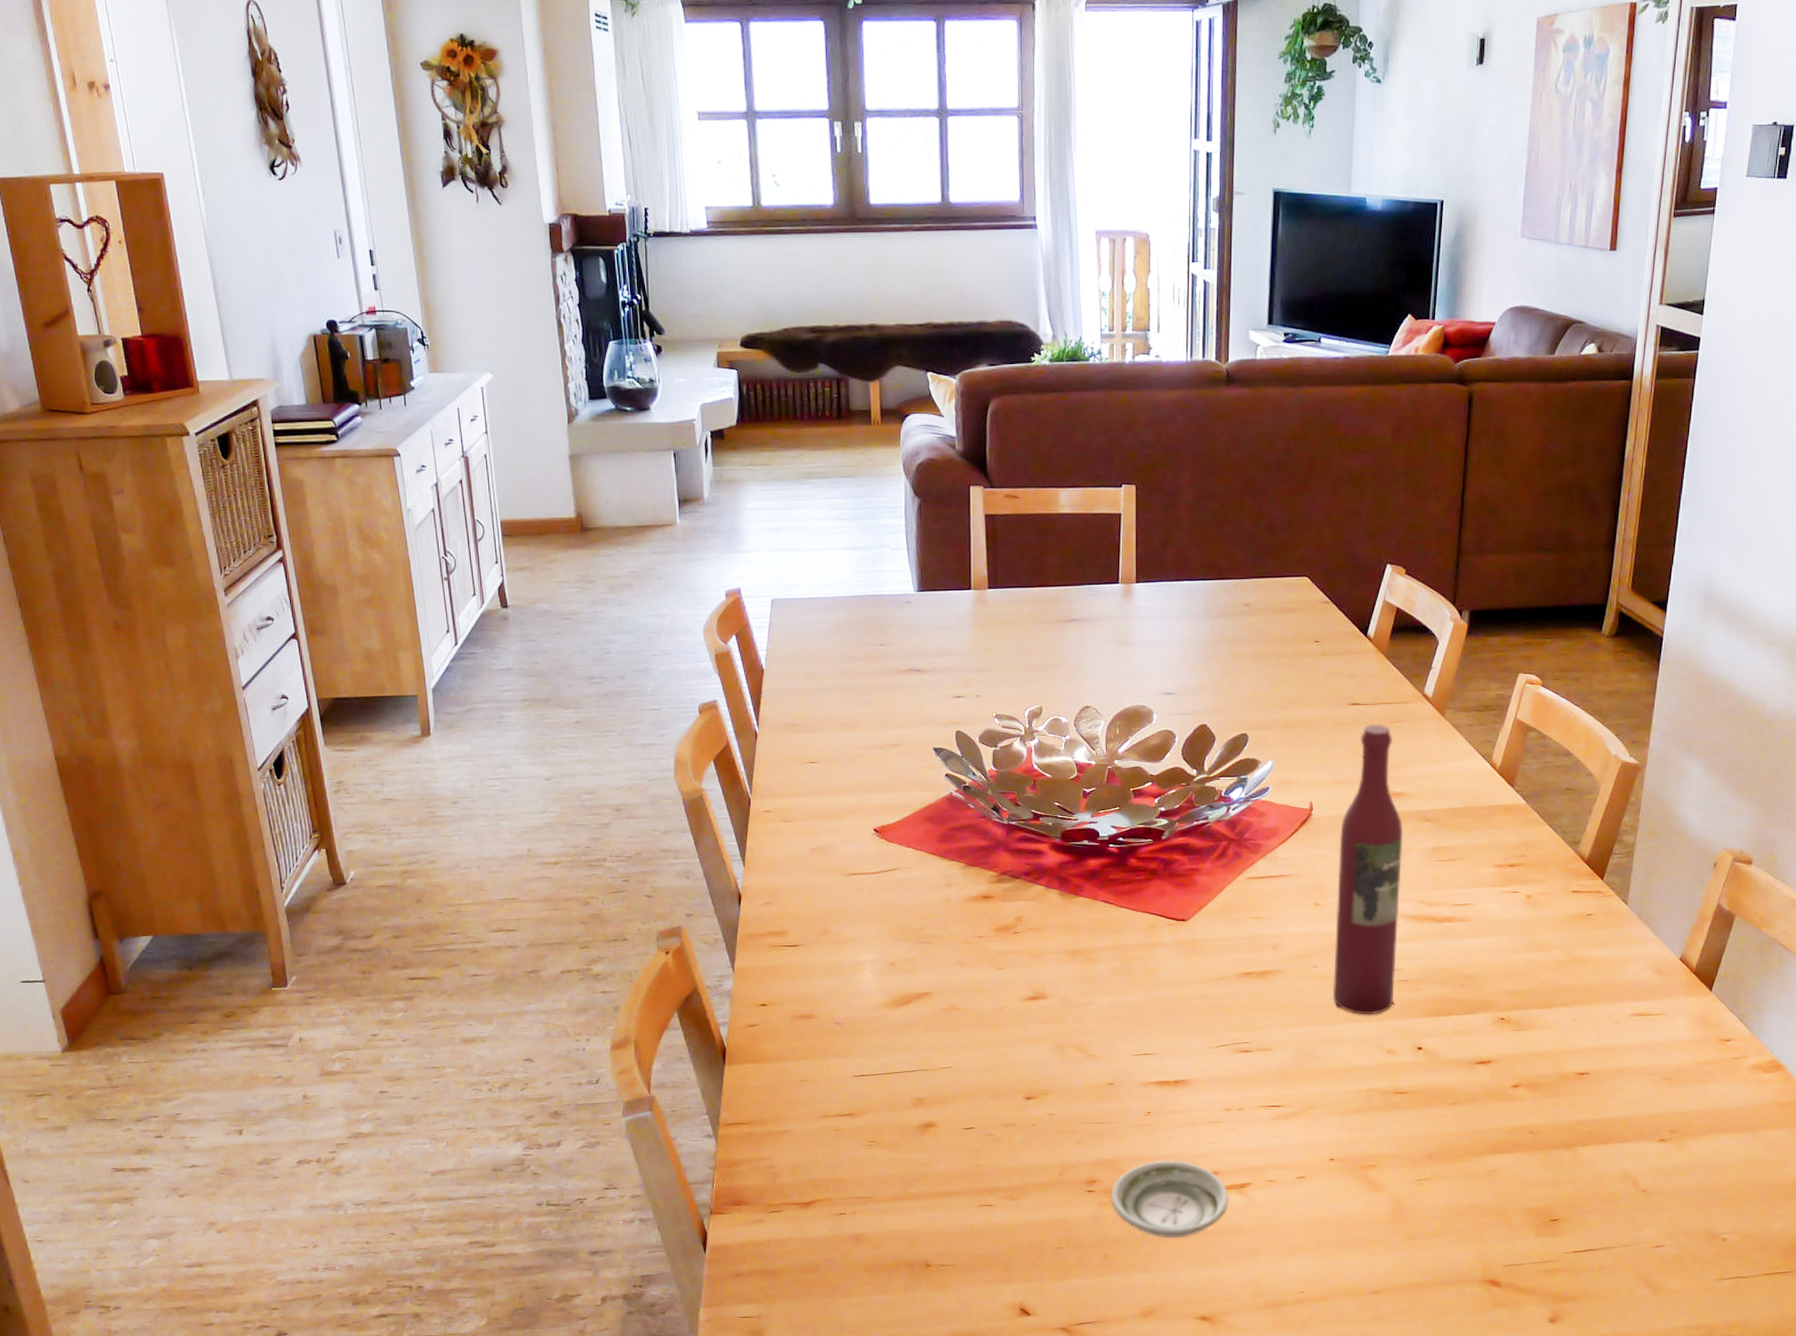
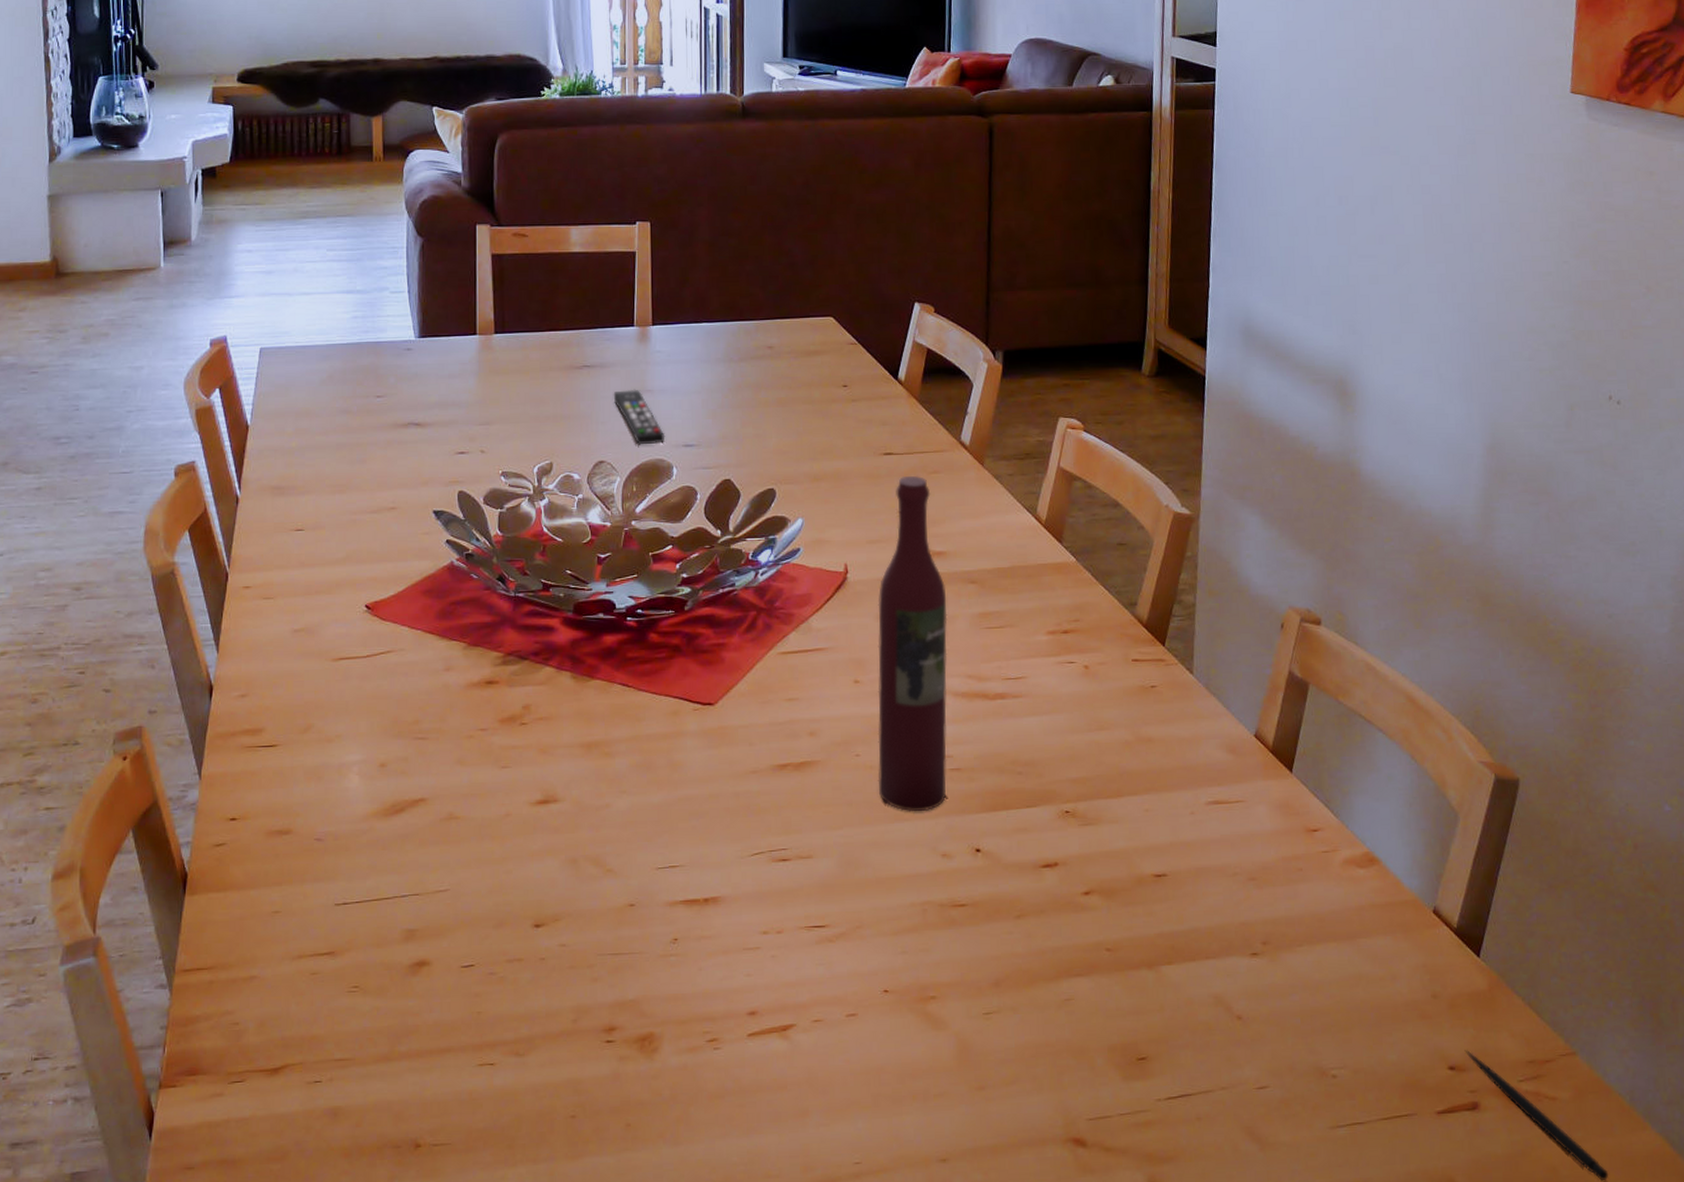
remote control: none [1099,641,1147,693] -> present [613,389,665,445]
saucer: present [1110,1160,1229,1238] -> none [632,998,770,1099]

